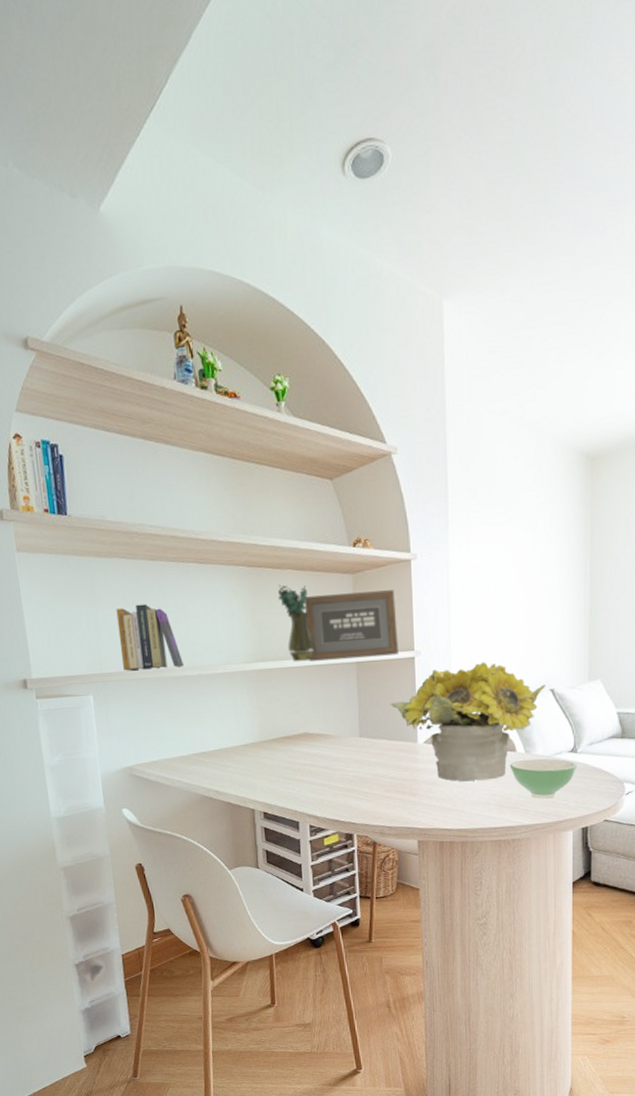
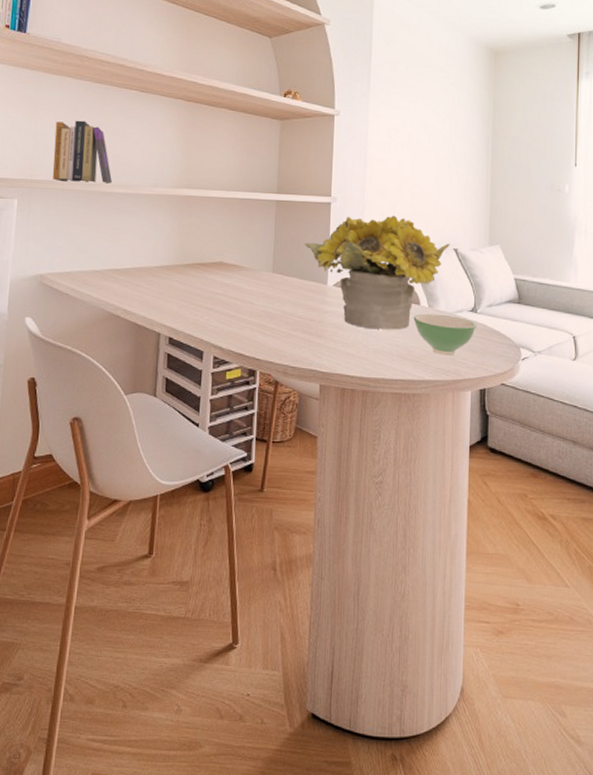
vase: present [278,585,315,662] -> none [211,121,239,194]
picture frame: present [305,590,398,661] -> none [232,134,318,198]

